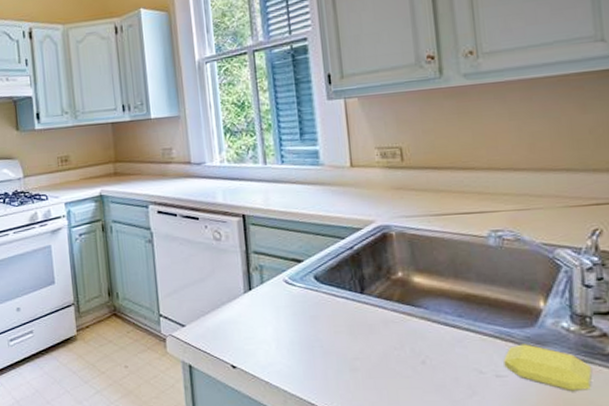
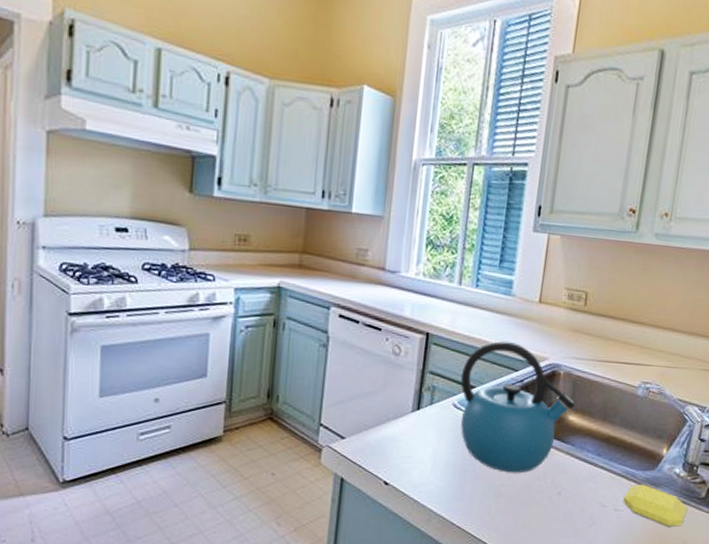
kettle: none [286,210,418,345] -> present [461,340,576,473]

